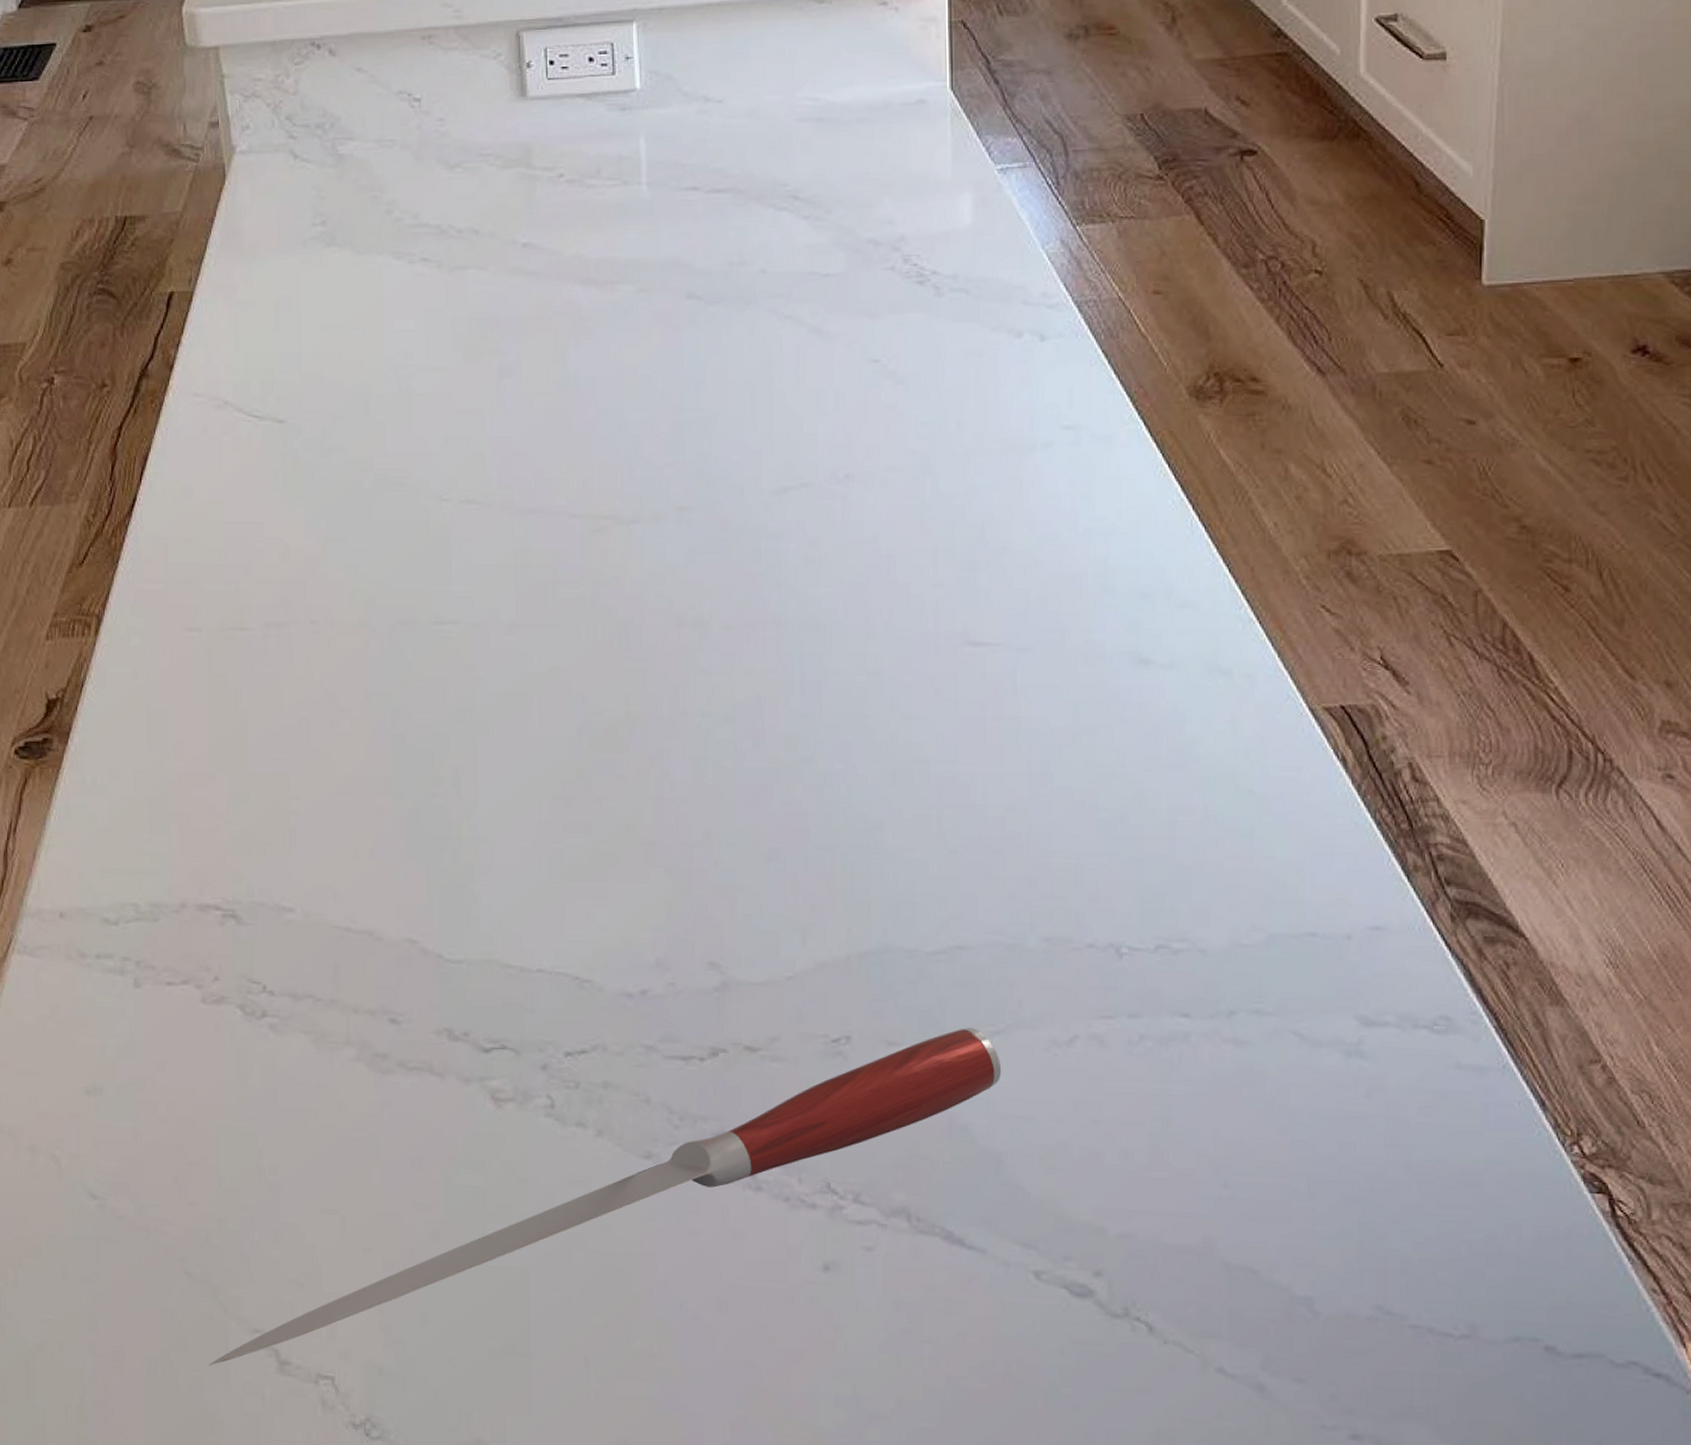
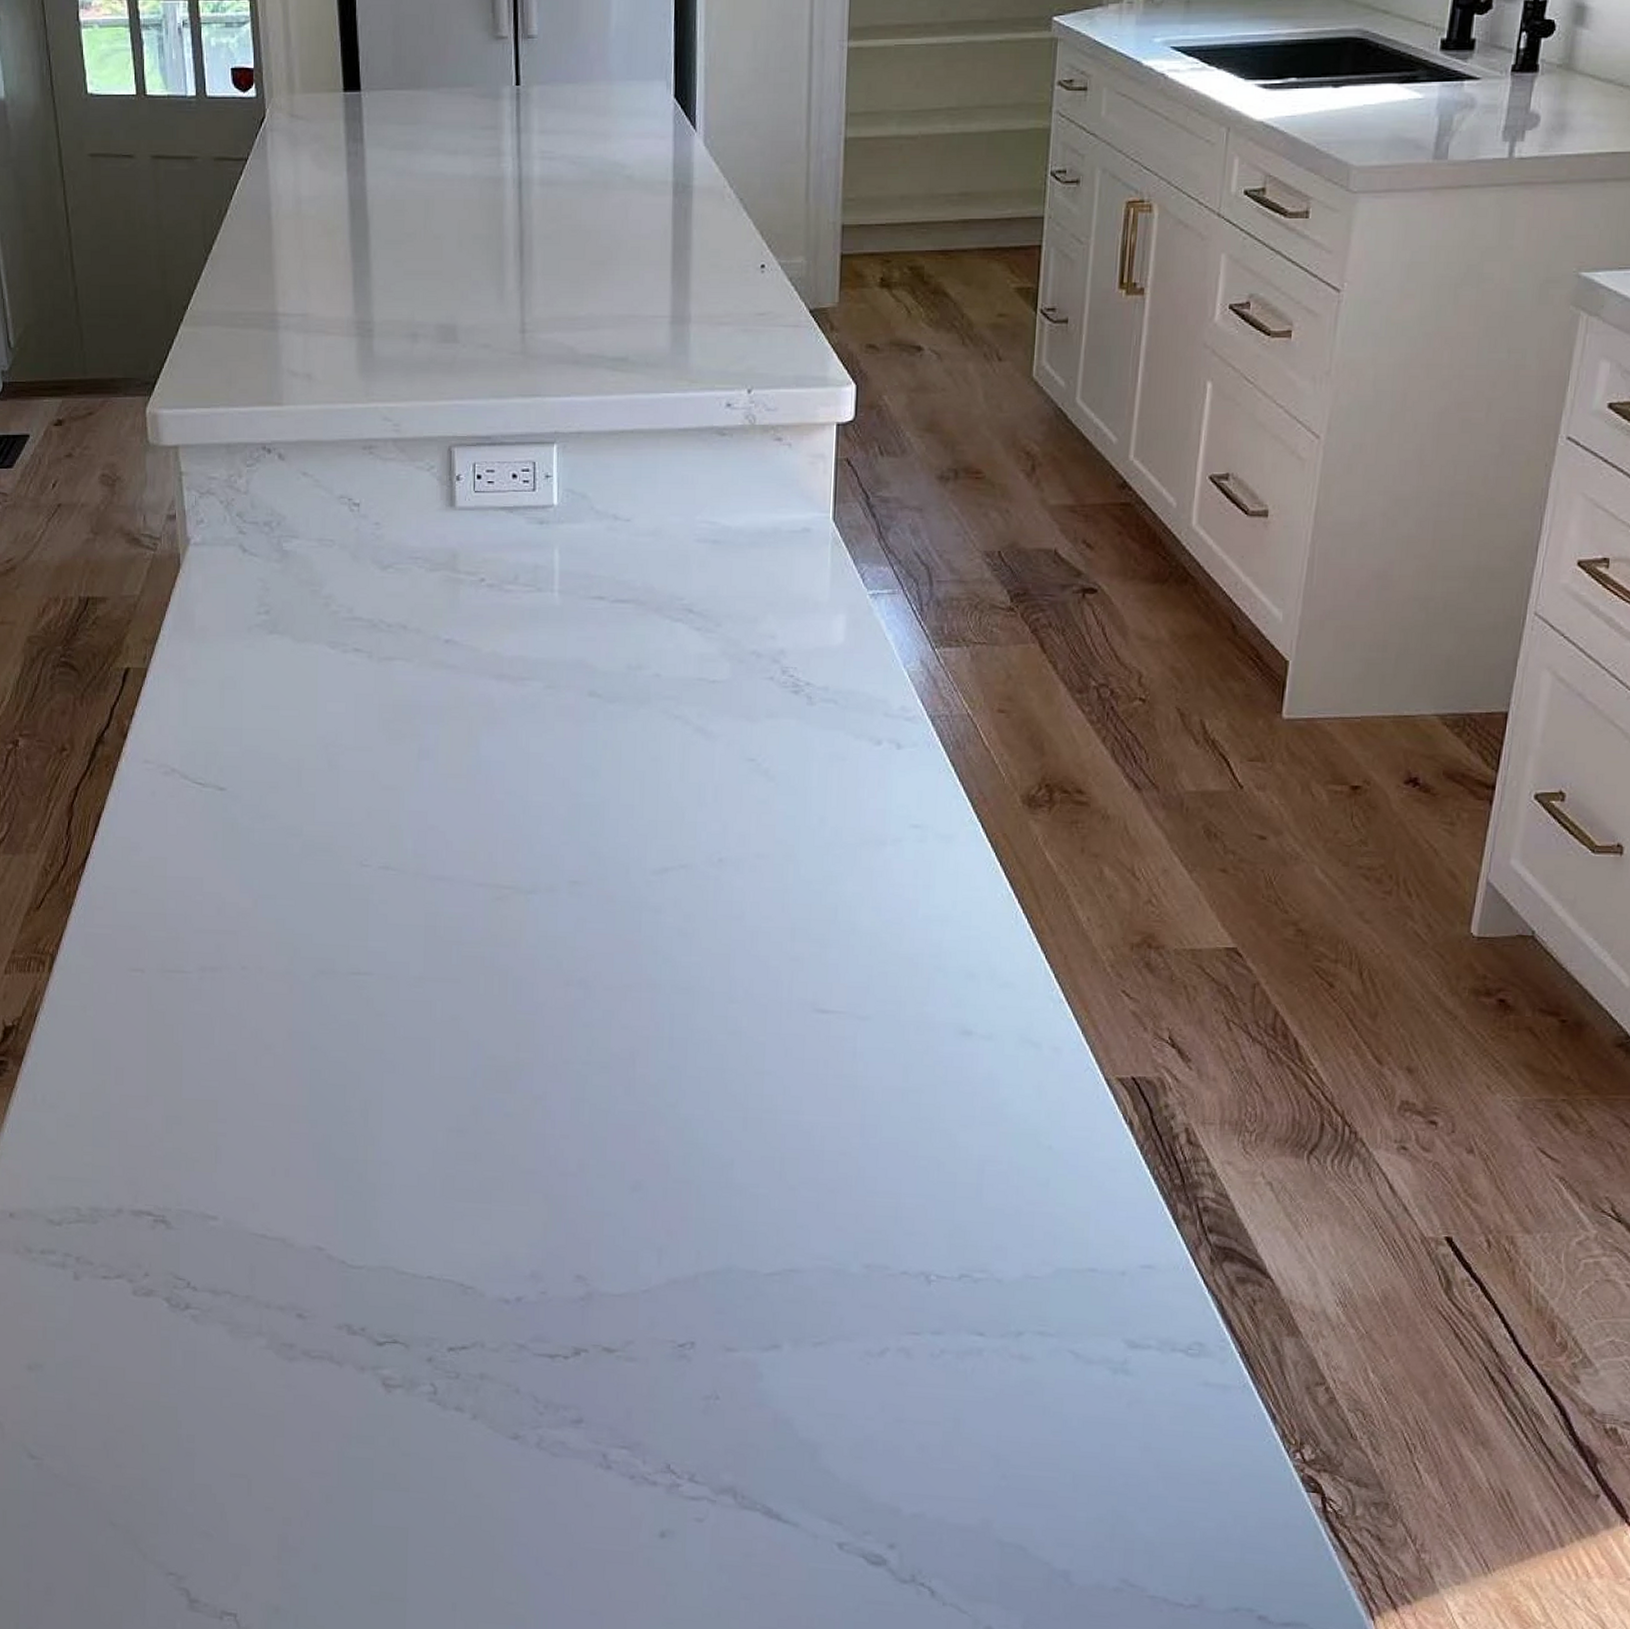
kitchen knife: present [209,1028,1002,1366] -> none [128,1338,822,1602]

